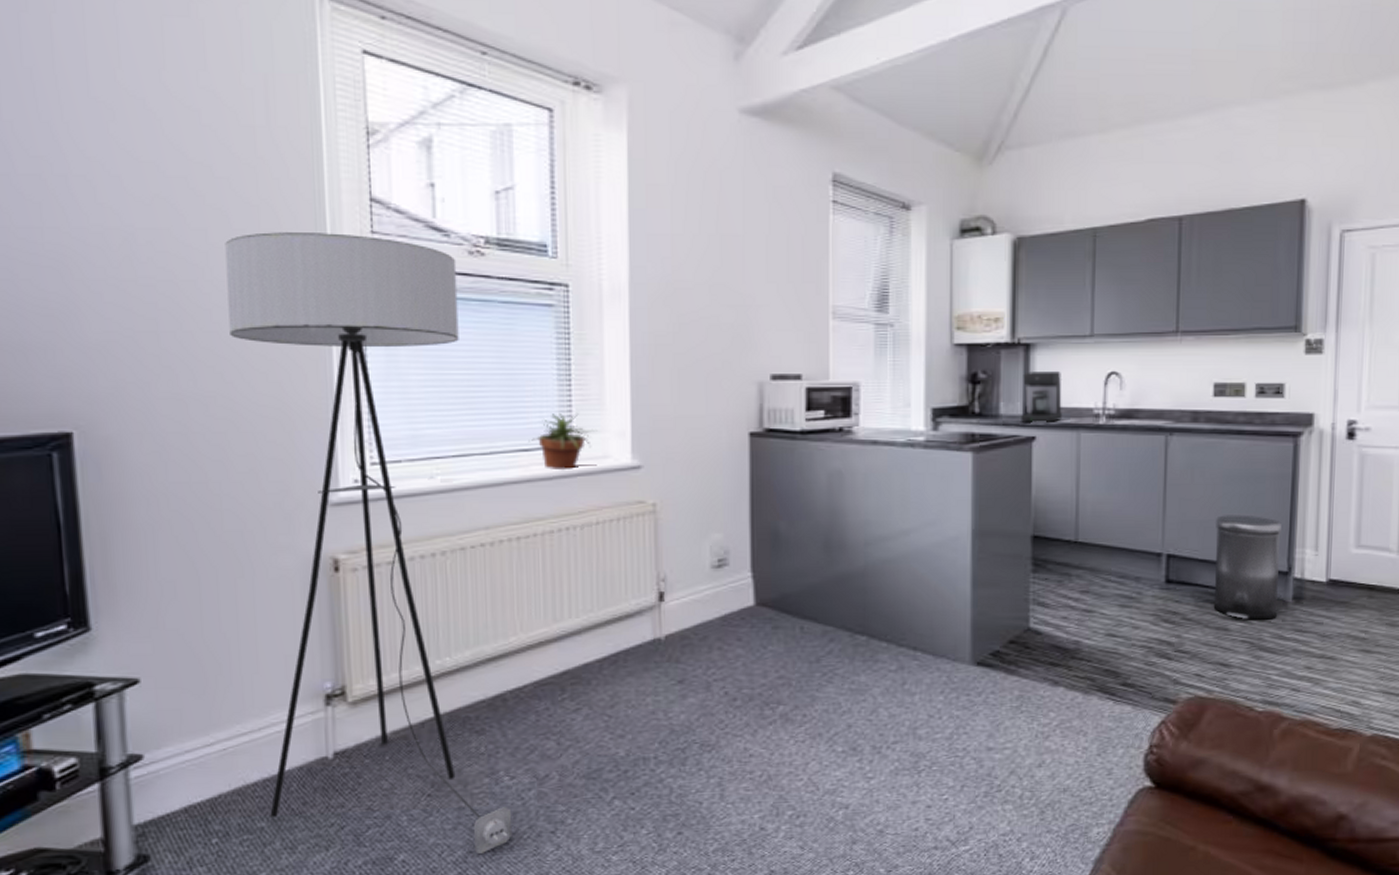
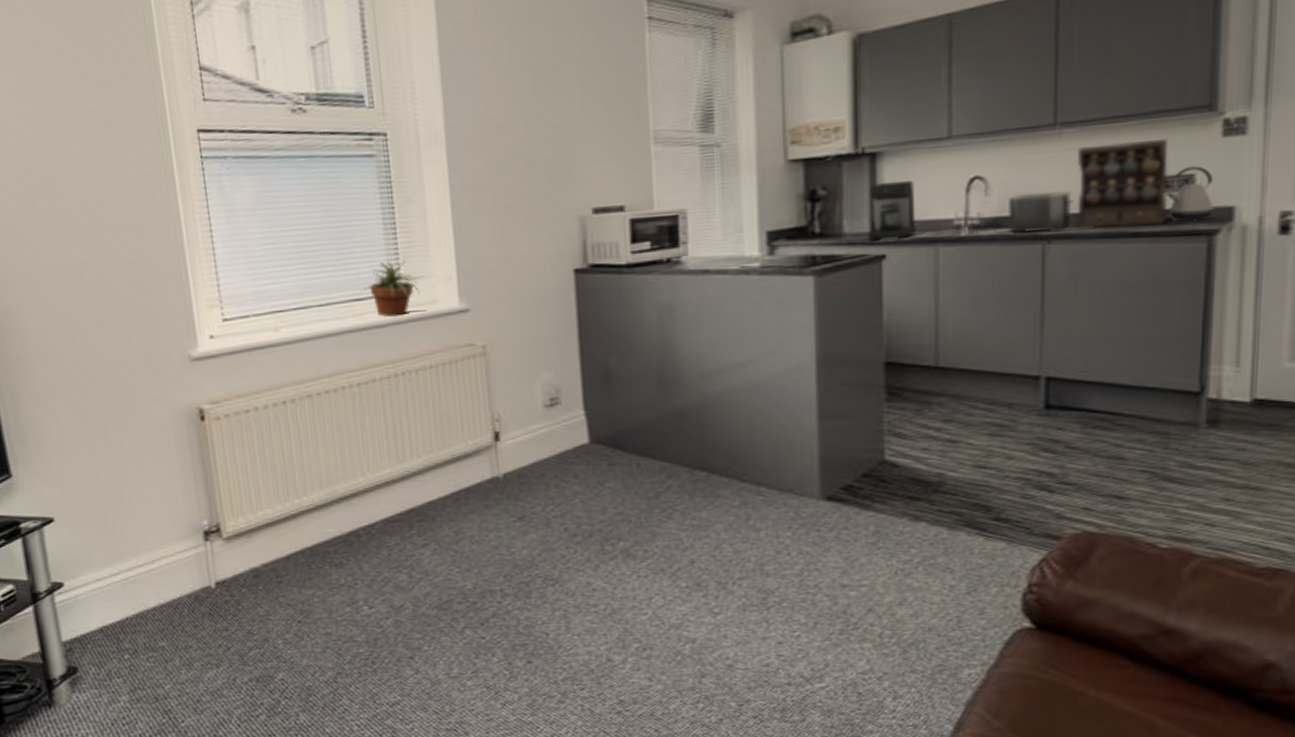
floor lamp: present [225,232,512,854] -> none [81,104,375,675]
toaster: none [1137,390,1191,426] -> present [1007,190,1074,233]
spice rack: none [1193,351,1265,425] -> present [1076,139,1169,228]
pedal bin: present [1213,515,1281,620] -> none [1104,329,1191,448]
kettle: none [1263,377,1299,422] -> present [1167,166,1214,220]

